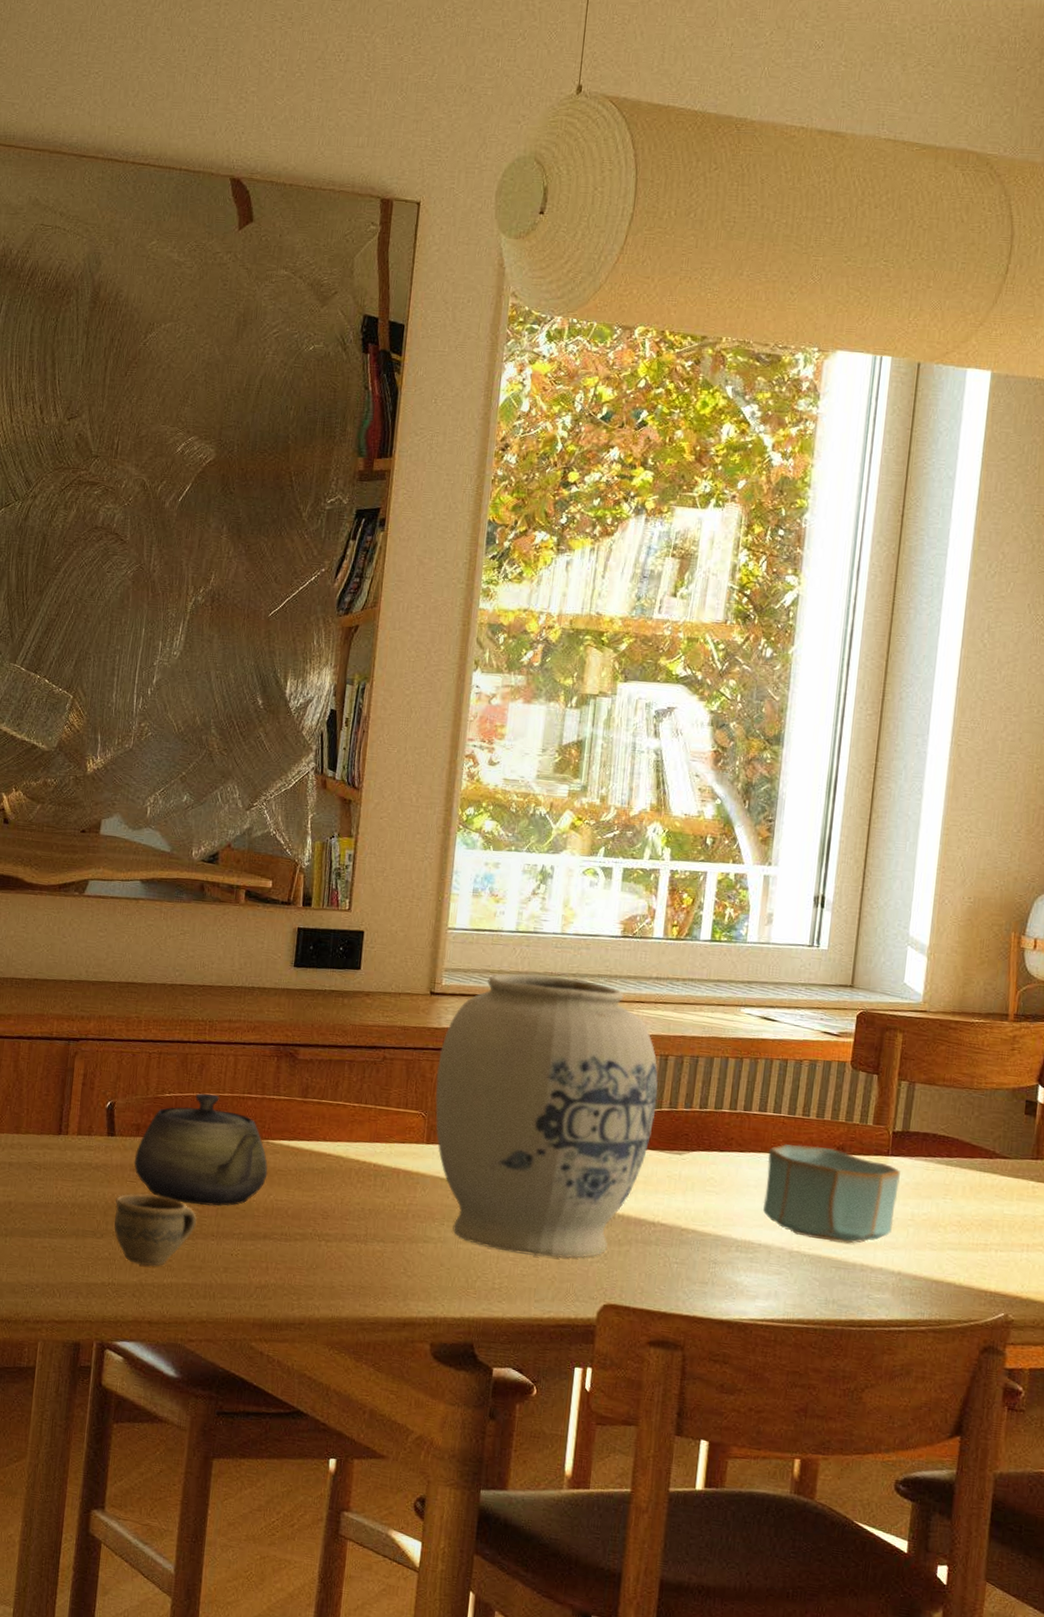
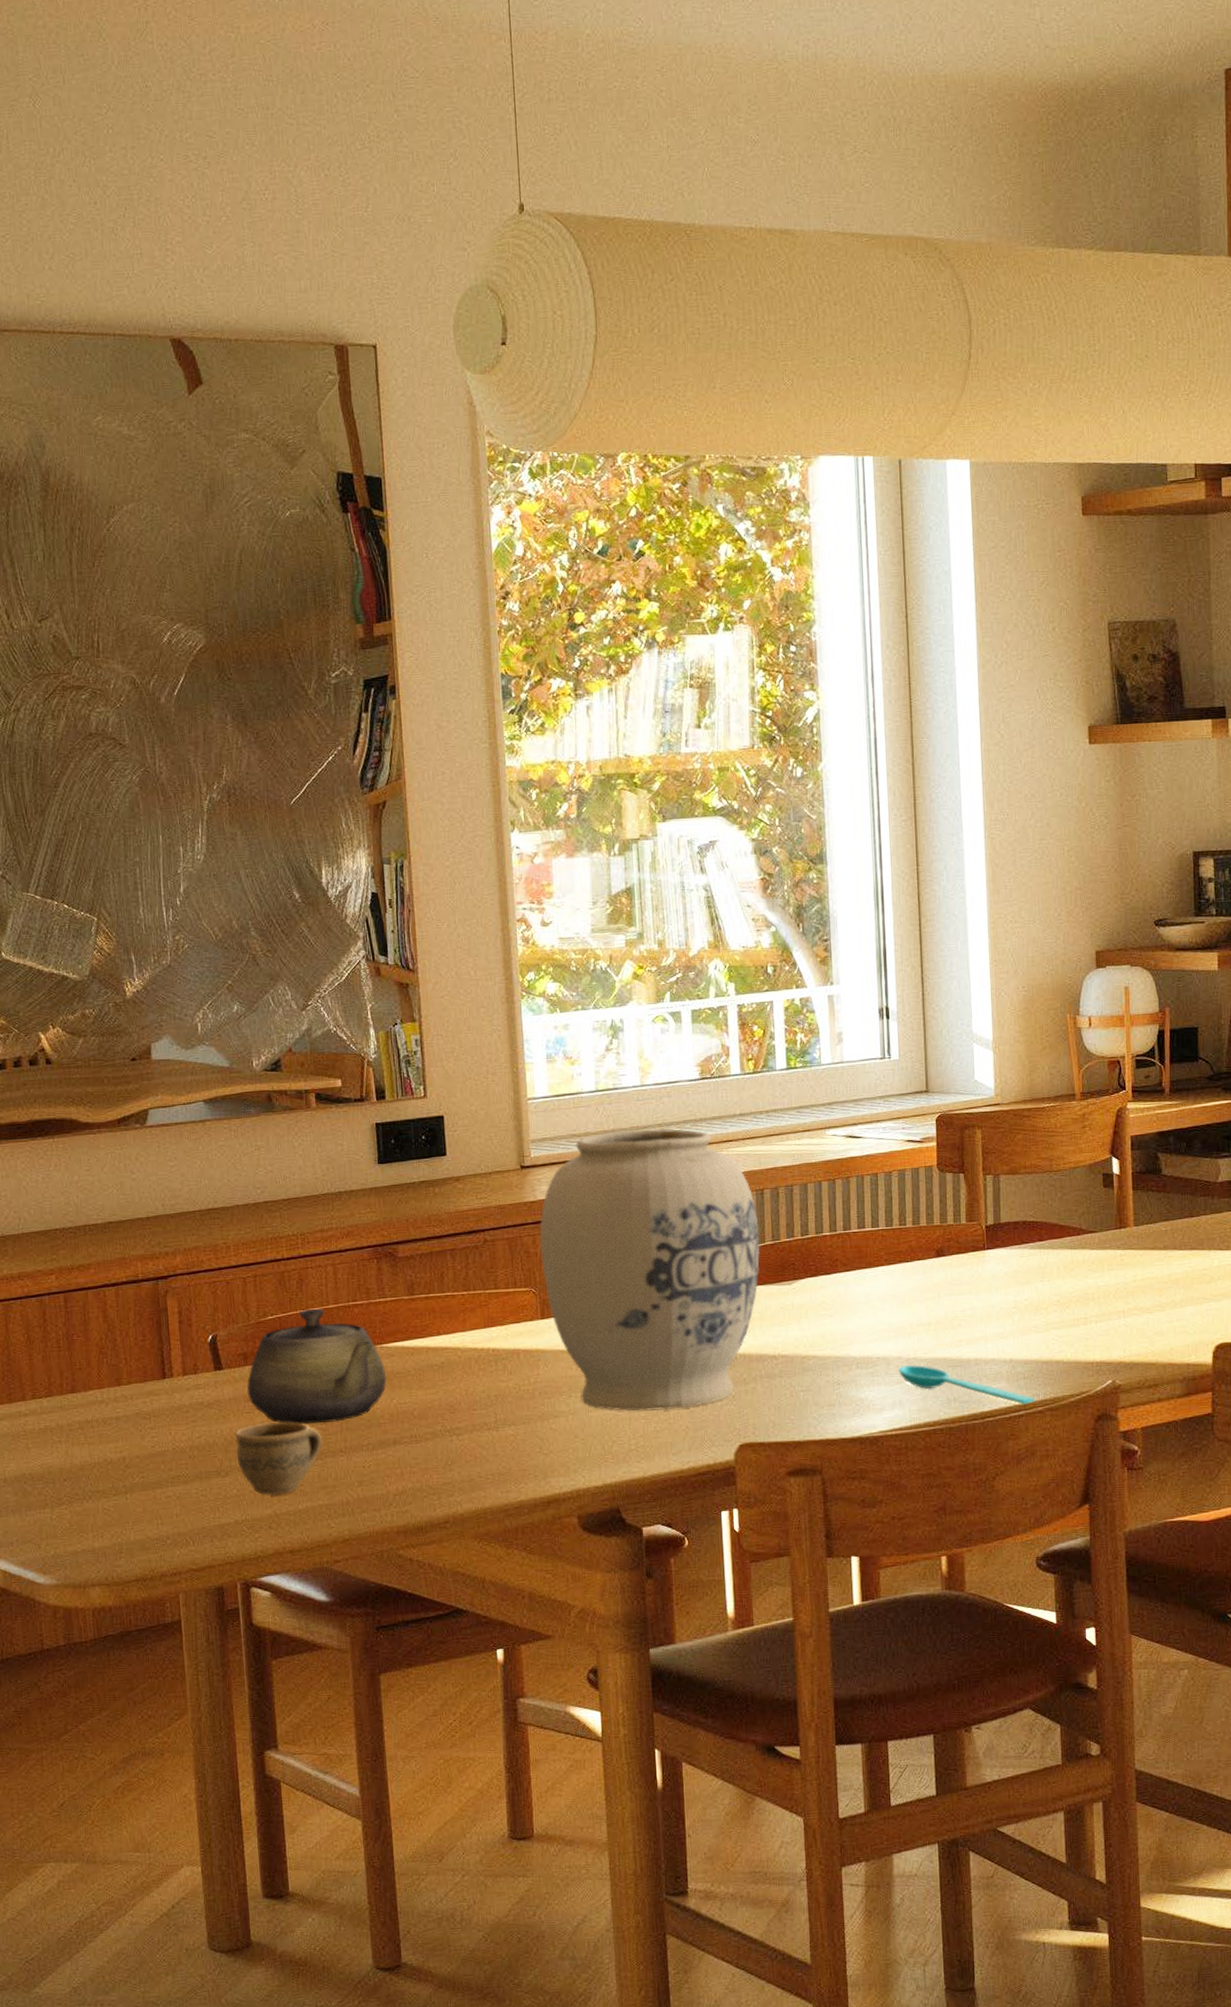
bowl: present [763,1144,900,1244] -> none [872,1252,999,1342]
spoon: none [779,1256,919,1321] -> present [898,1364,1035,1405]

